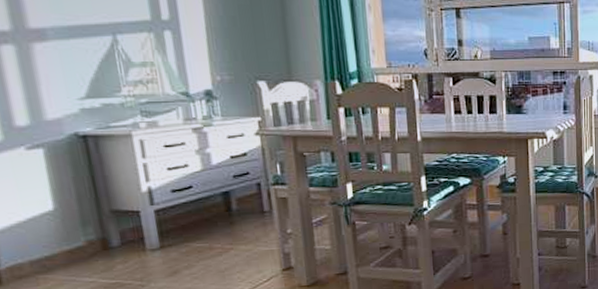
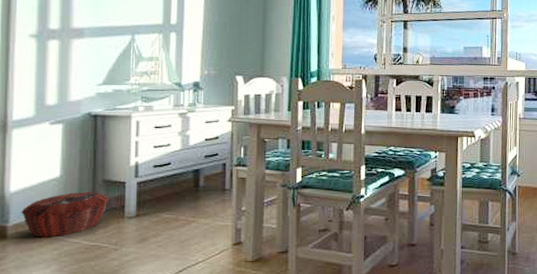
woven basket: none [12,224,123,279] -> present [21,192,109,237]

